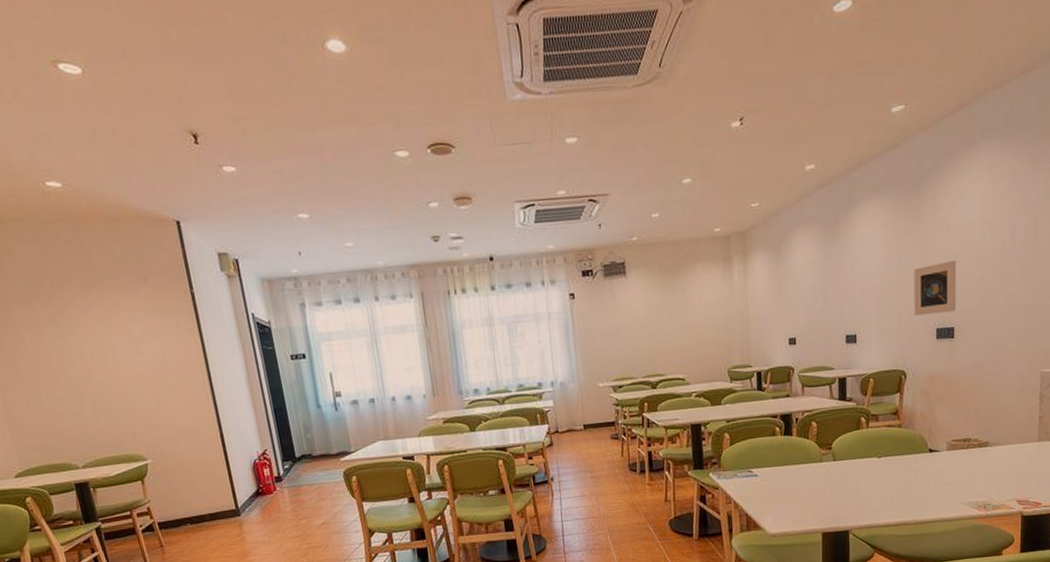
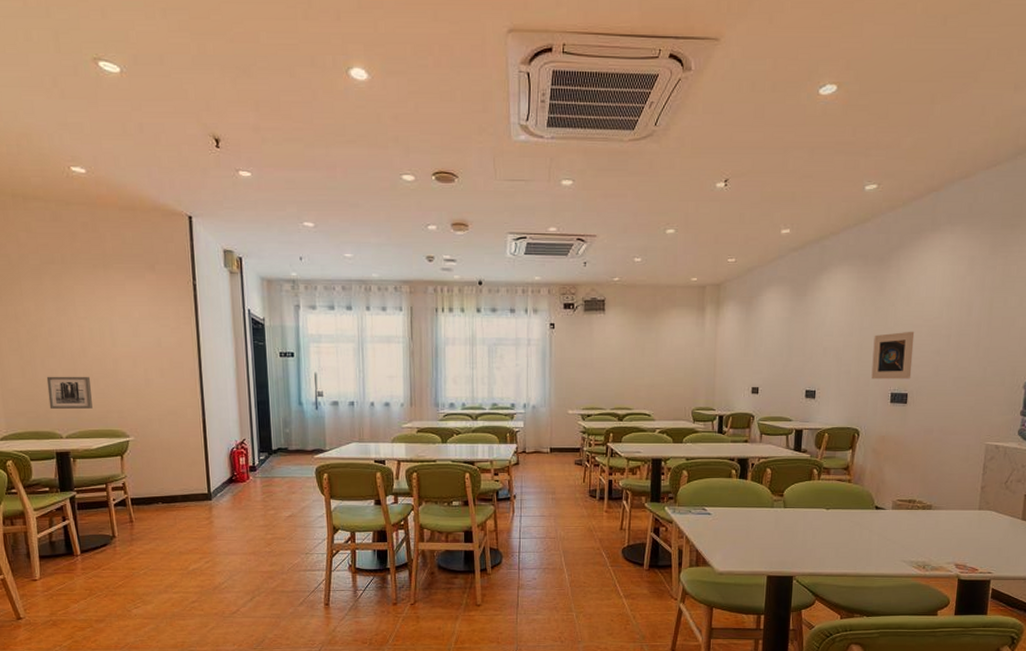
wall art: none [53,402,105,439] -> present [46,376,93,409]

